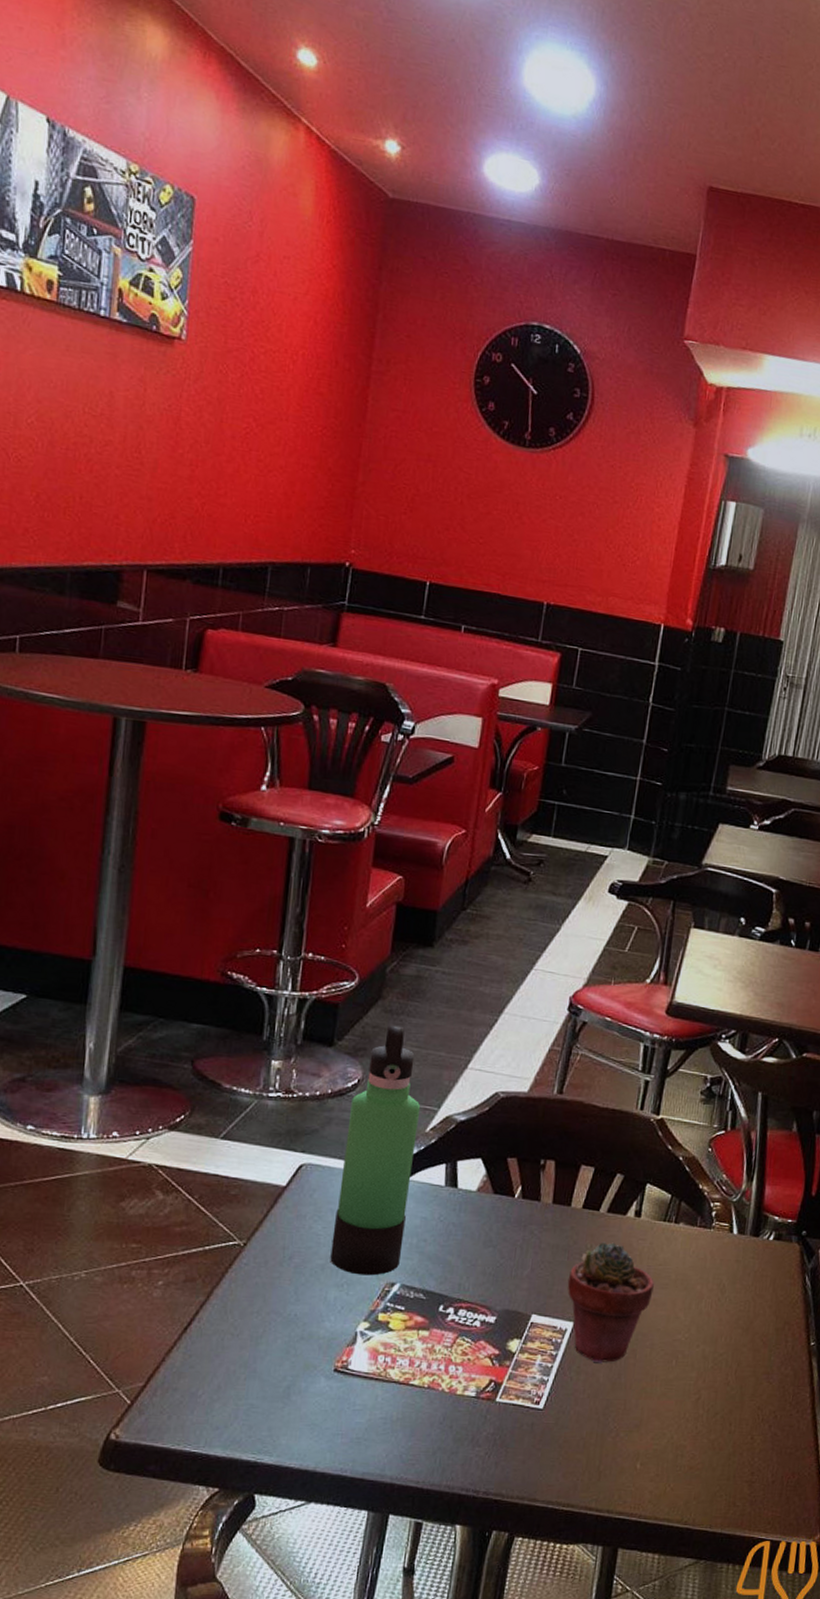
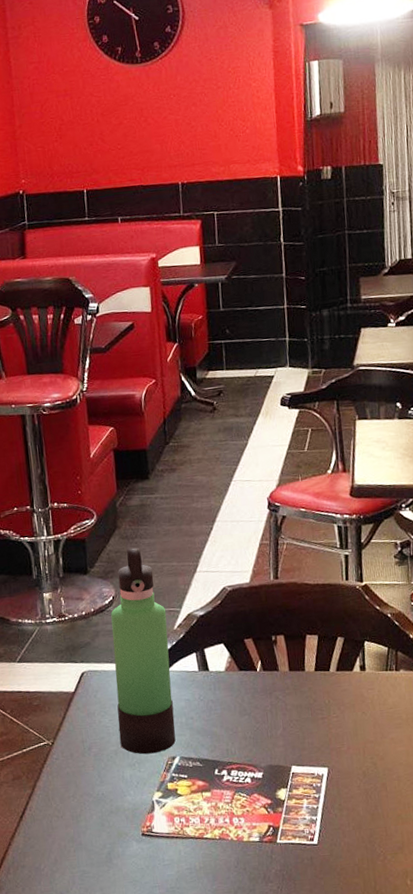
potted succulent: present [567,1242,654,1364] -> none [315,695,390,800]

